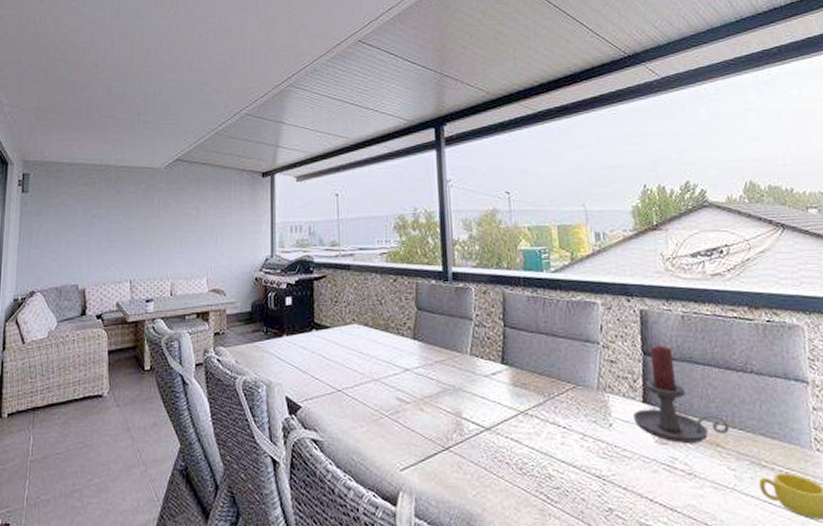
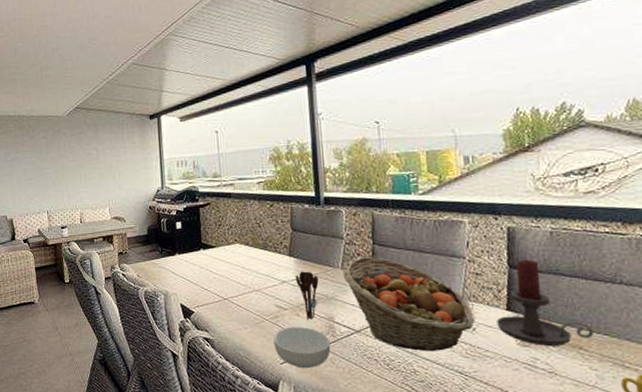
cereal bowl: none [393,424,458,476] -> present [274,327,331,369]
utensil holder: none [419,357,446,415] -> present [295,271,319,319]
fruit basket: none [471,340,610,451] -> present [342,256,474,351]

